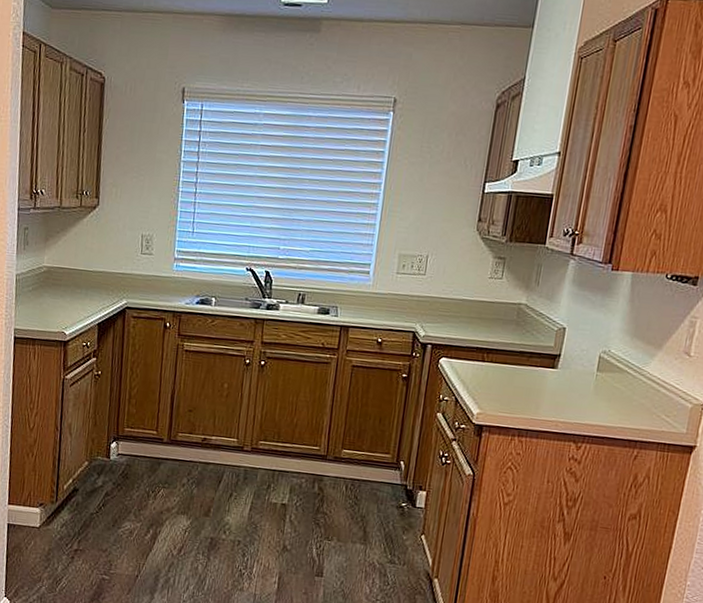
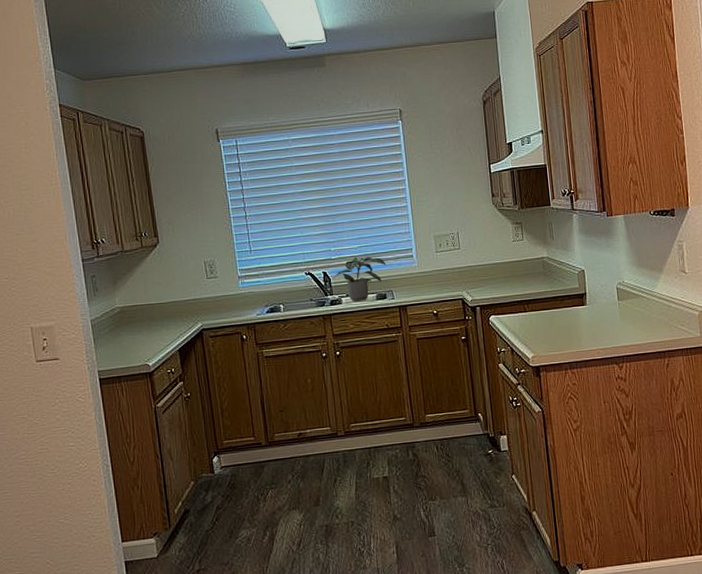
potted plant: none [277,261,338,312] -> present [334,257,386,302]

